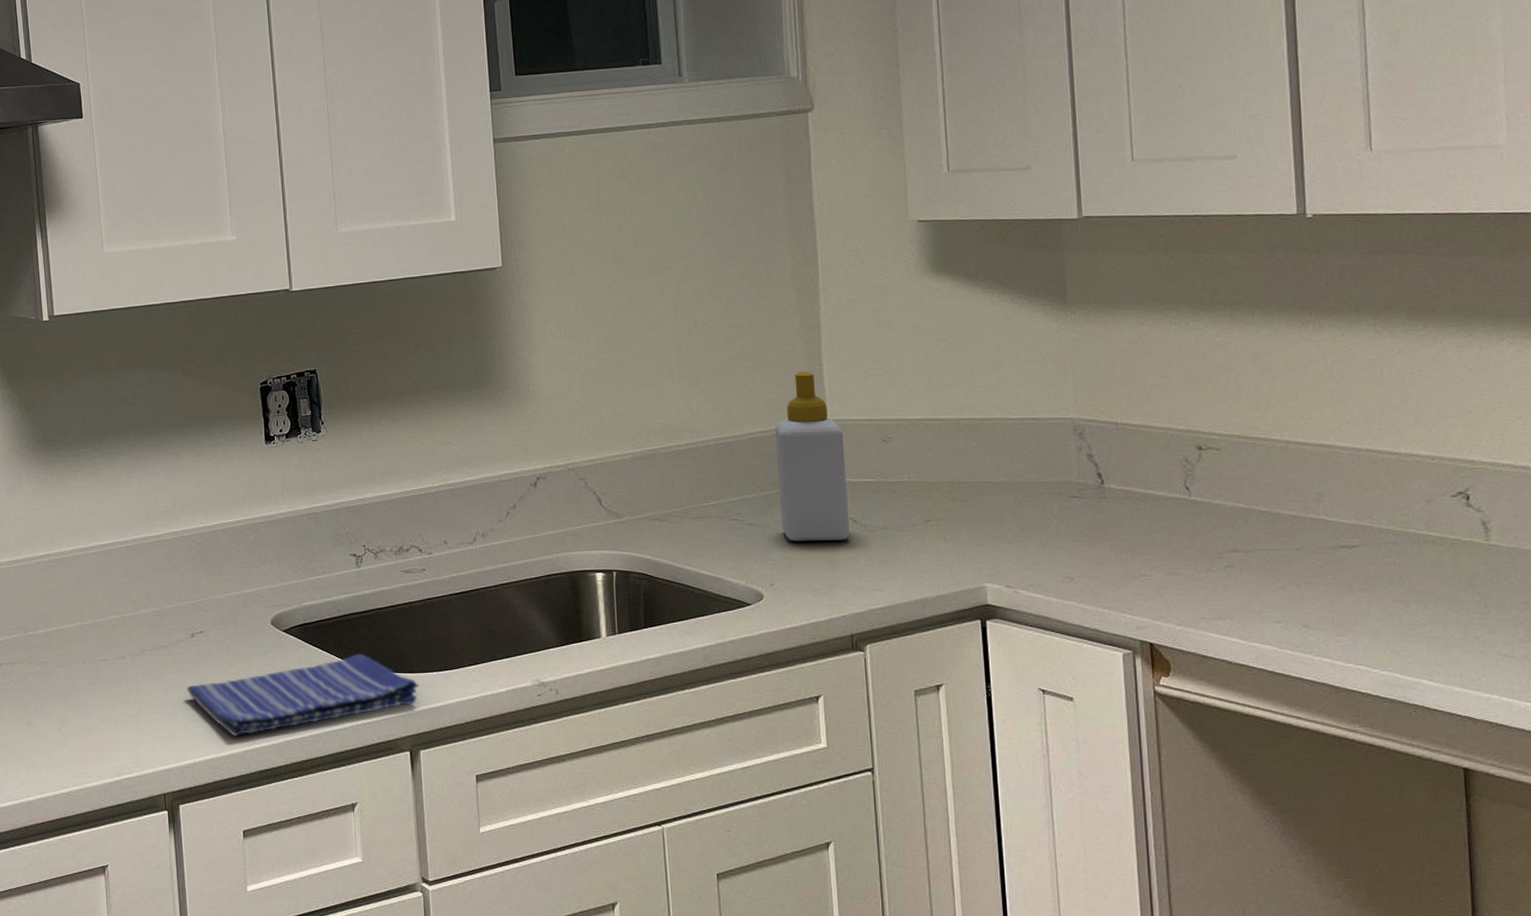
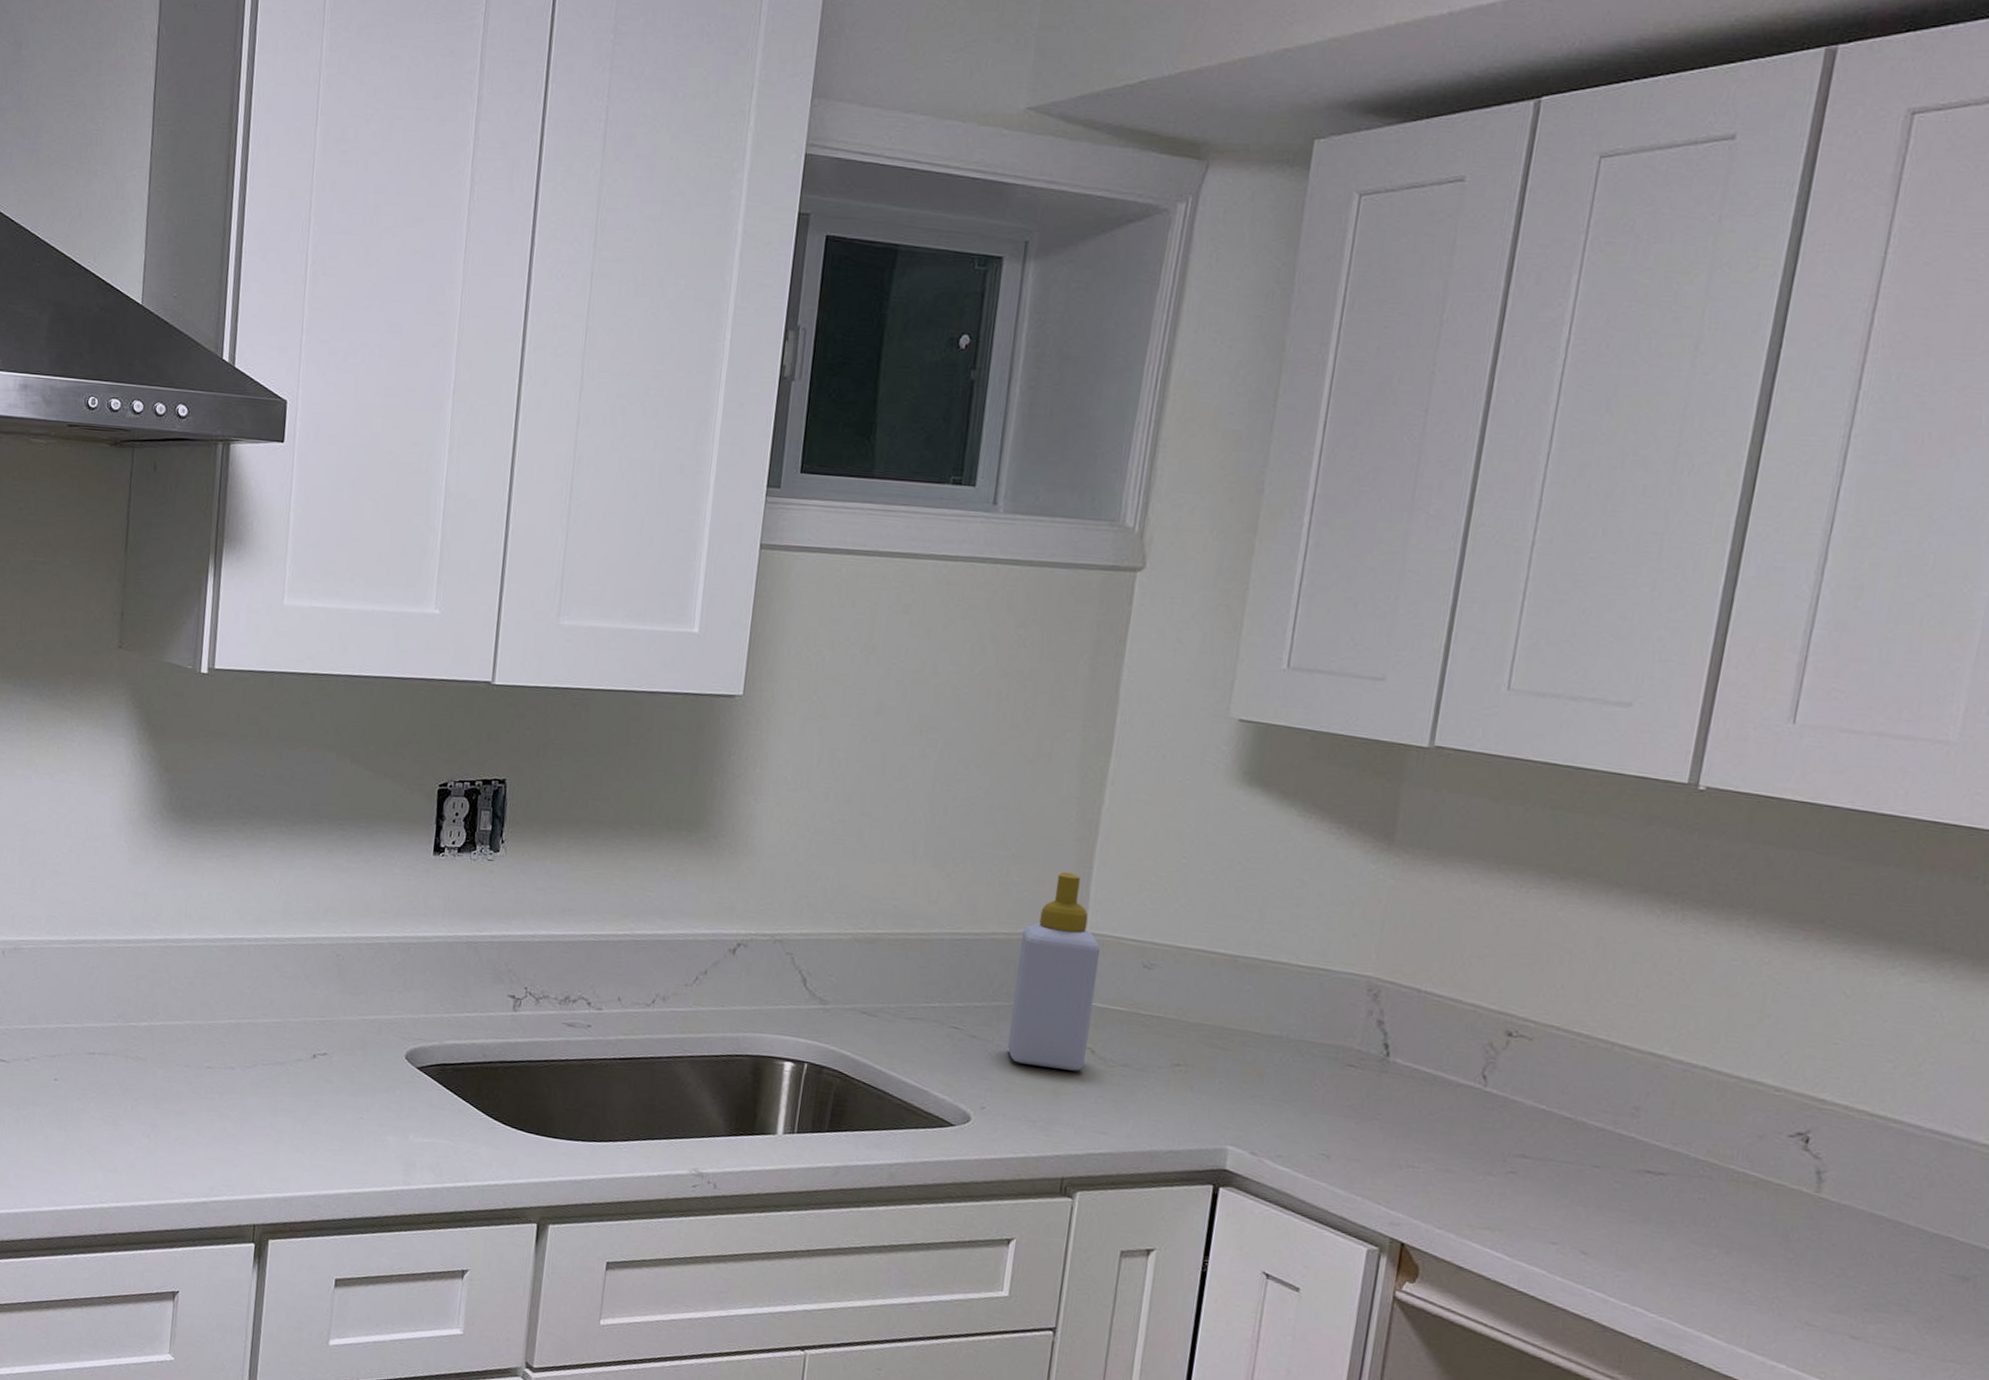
dish towel: present [187,654,419,738] -> none [298,1107,561,1177]

